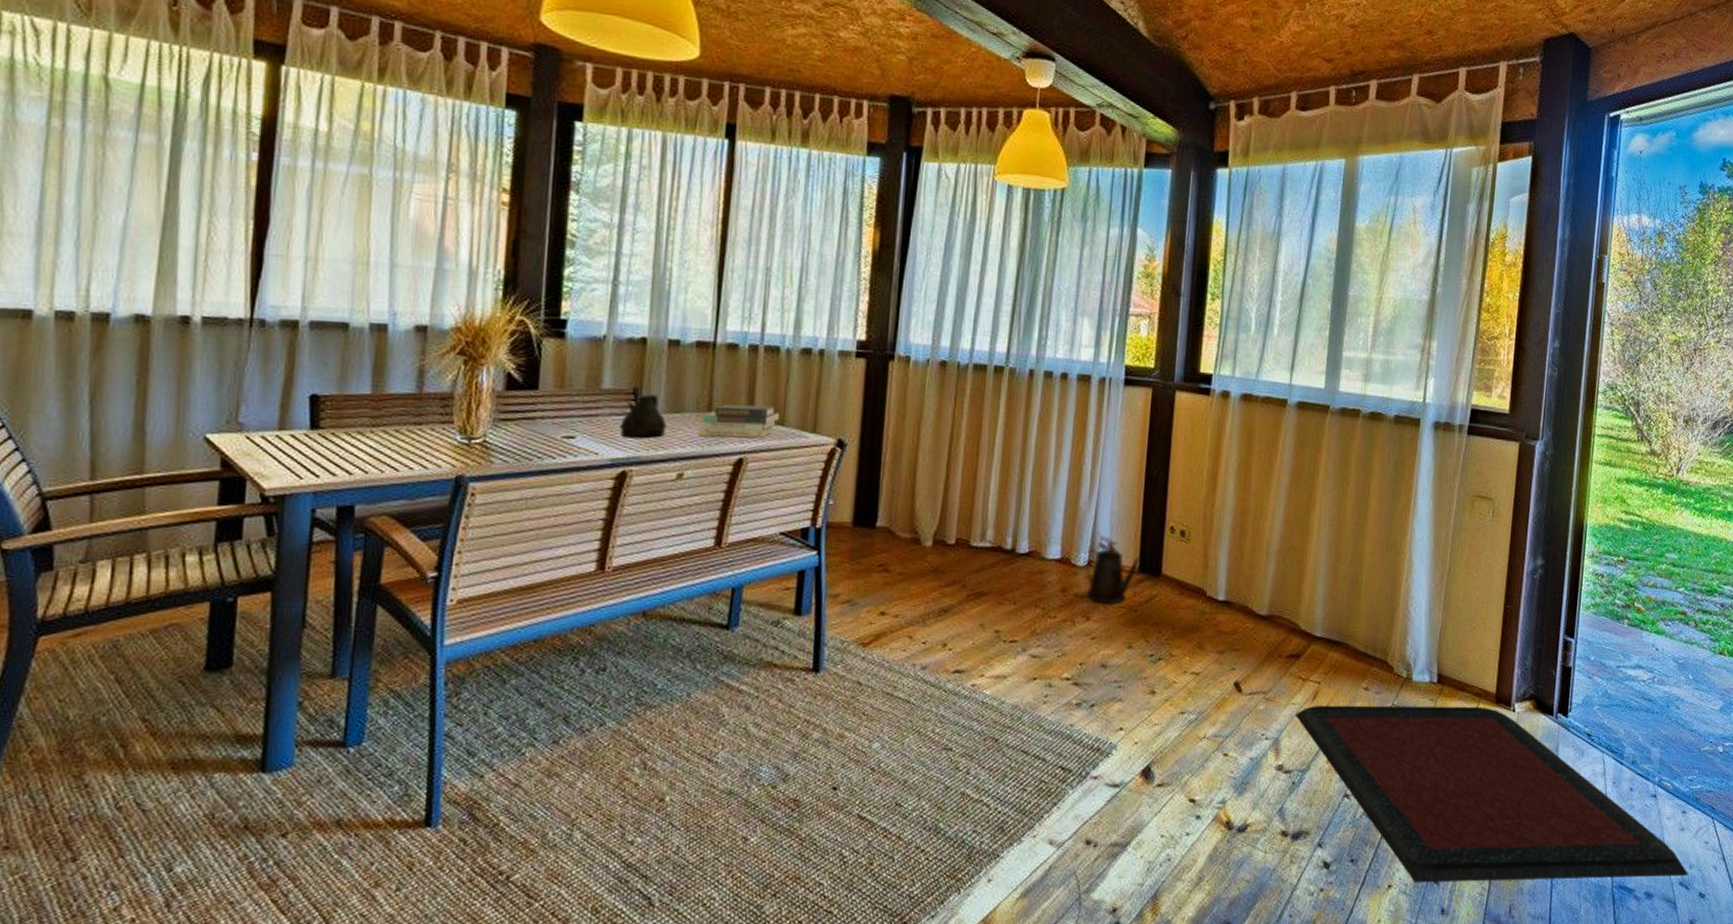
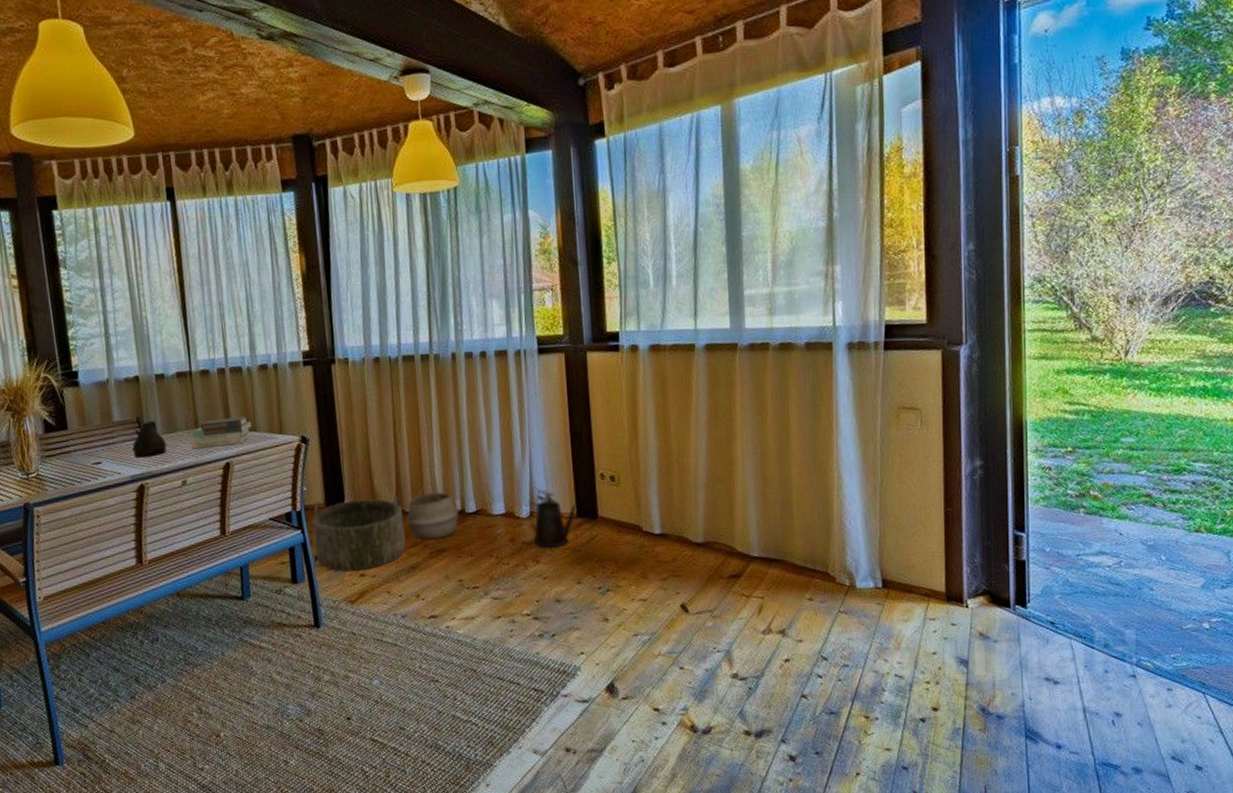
basket: none [830,519,944,609] -> present [312,495,406,572]
woven basket: none [944,513,1009,581] -> present [405,483,459,540]
doormat: present [1295,705,1689,882] -> none [743,605,1182,769]

